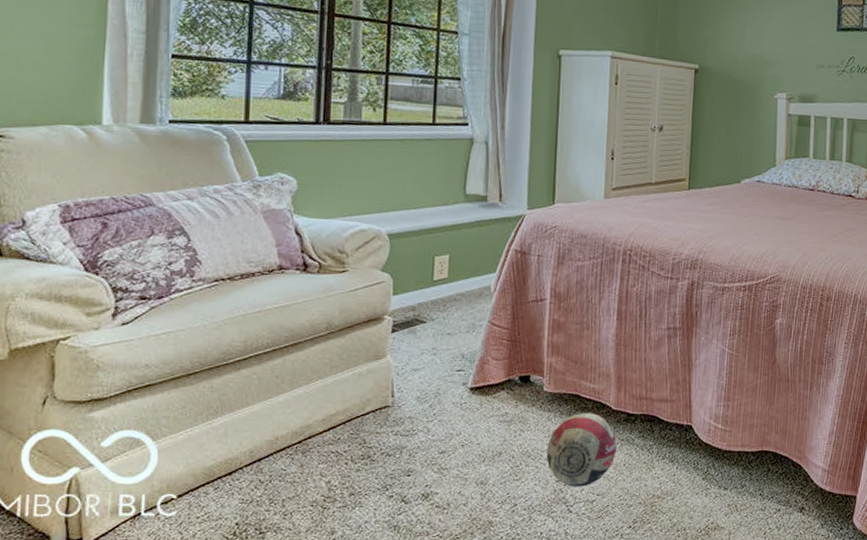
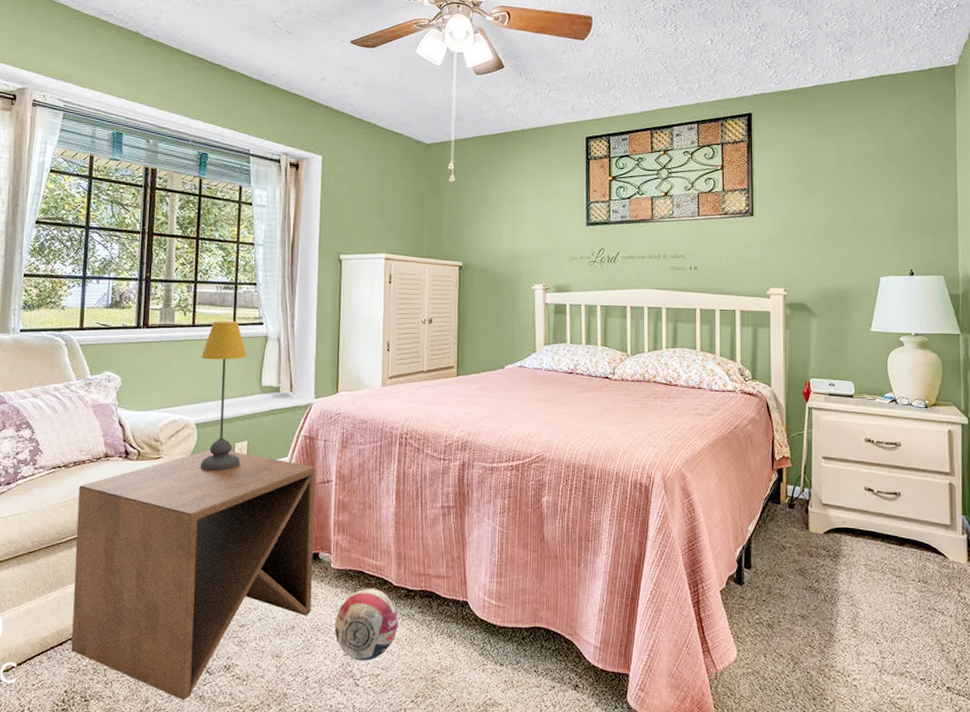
side table: none [242,263,528,531] -> present [71,450,316,701]
table lamp: none [393,119,449,288] -> present [200,320,247,472]

